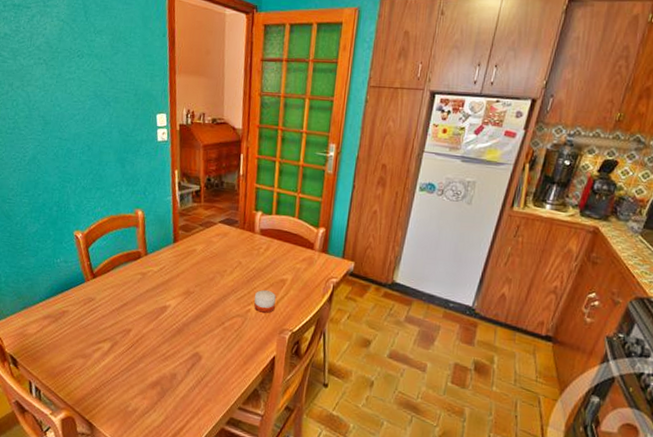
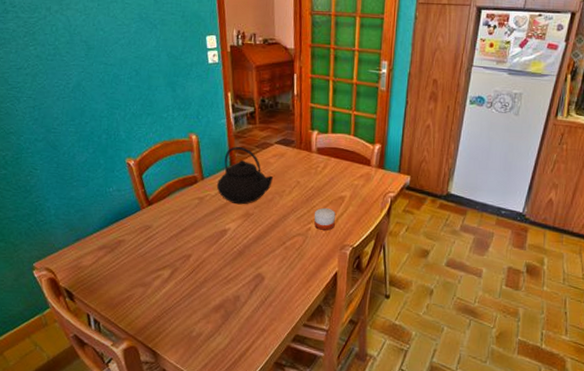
teapot: none [160,223,216,283] -> present [217,146,274,205]

